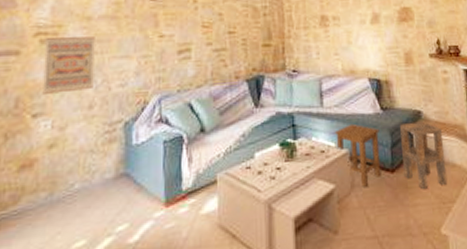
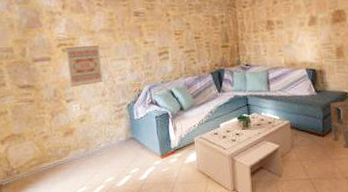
stool: present [334,123,382,187] -> none [278,102,315,147]

